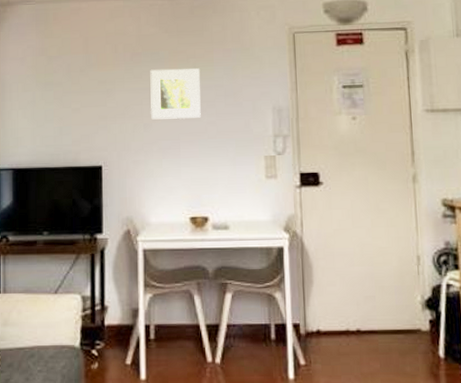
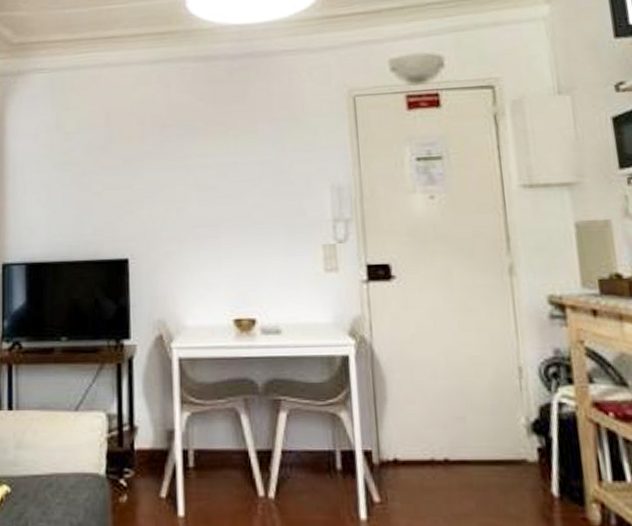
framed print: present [150,68,201,120] -> none [183,141,245,203]

